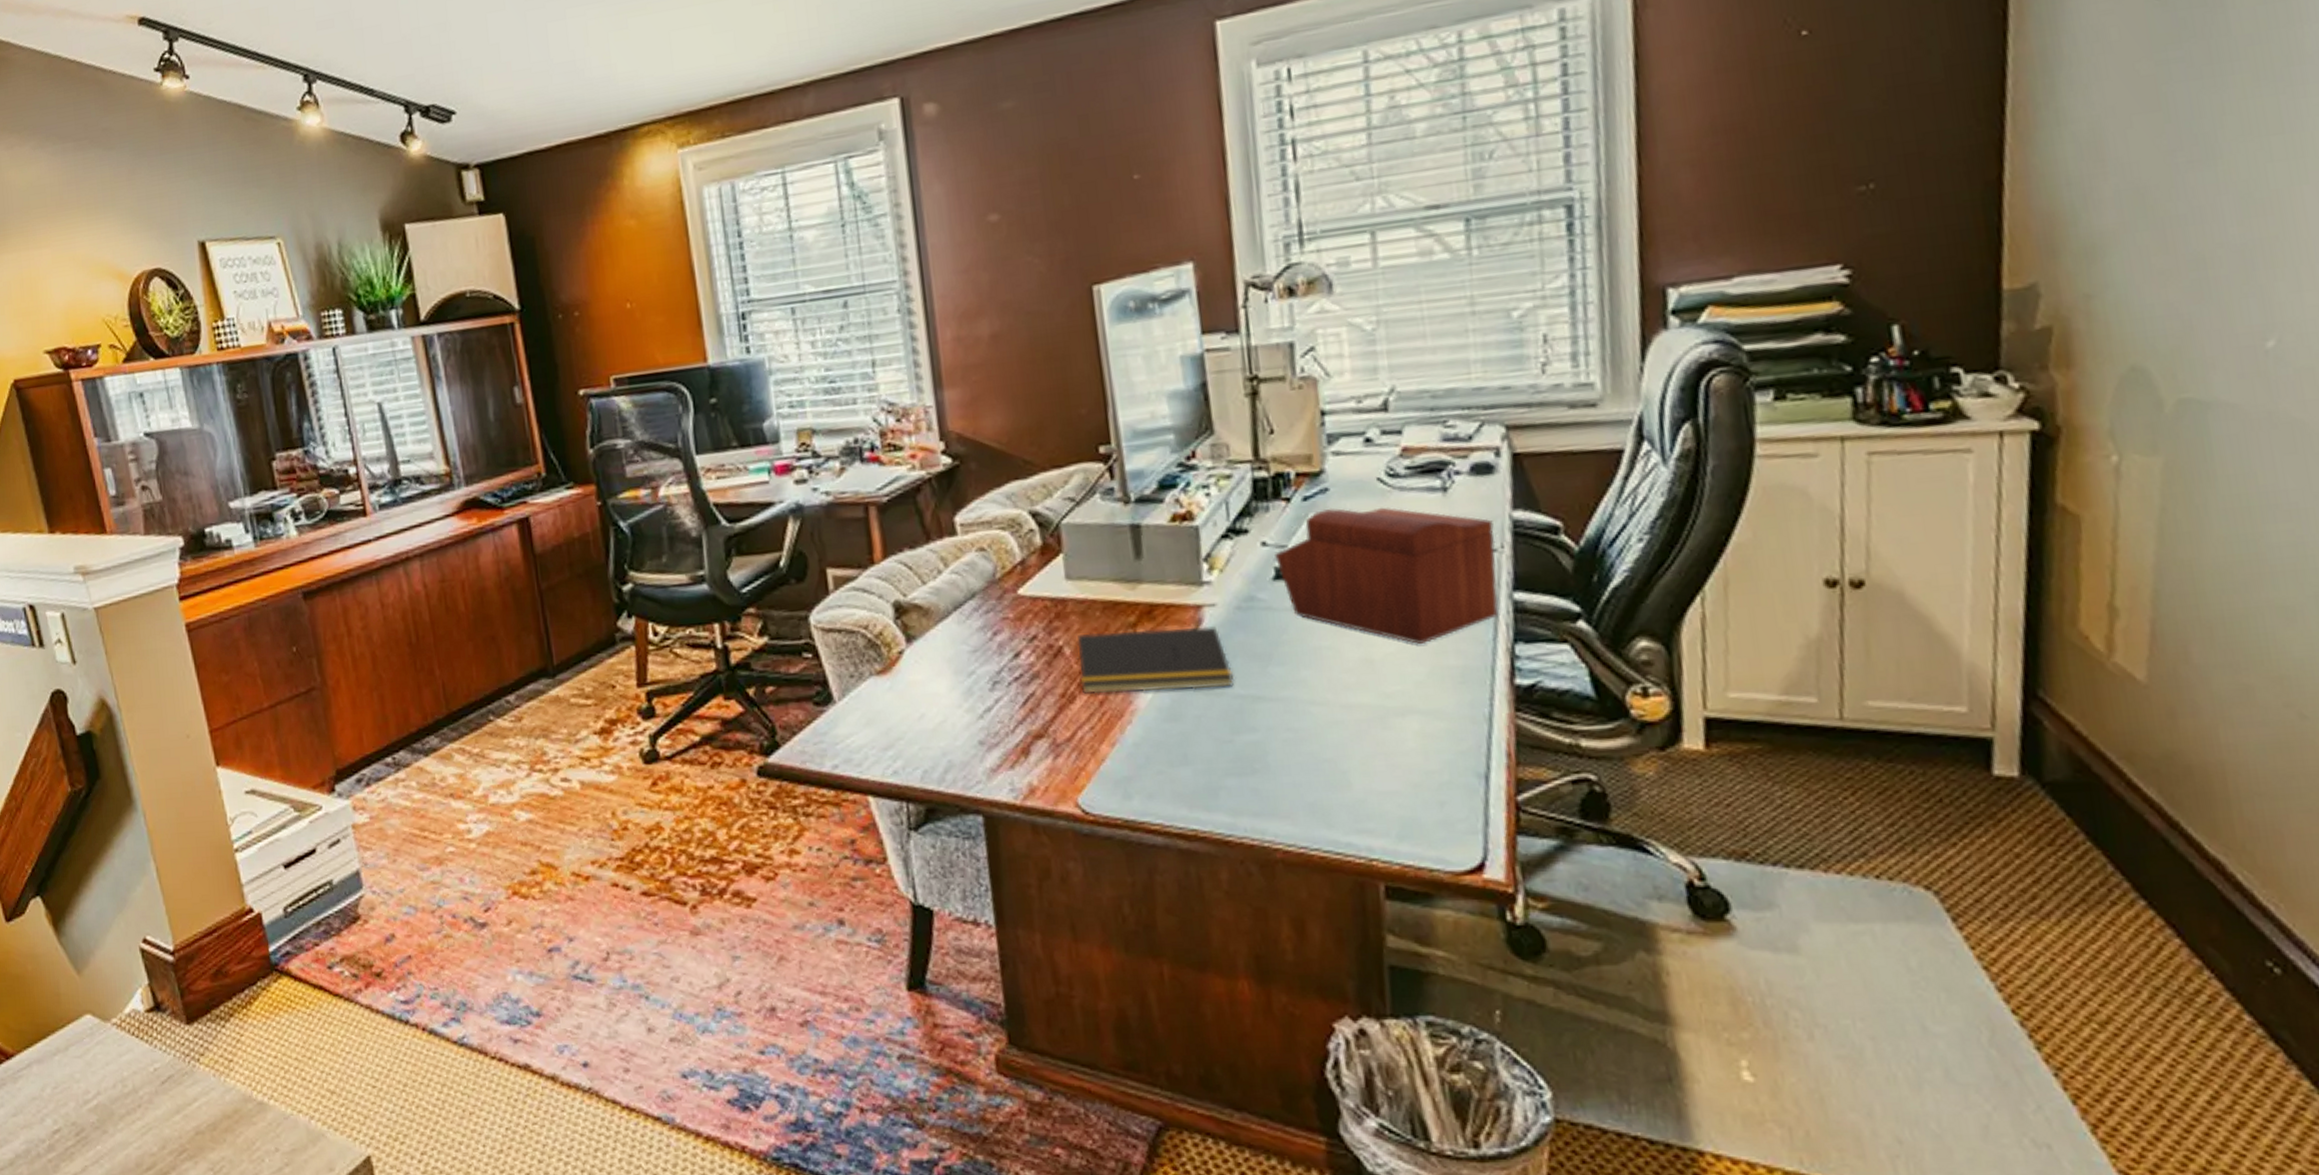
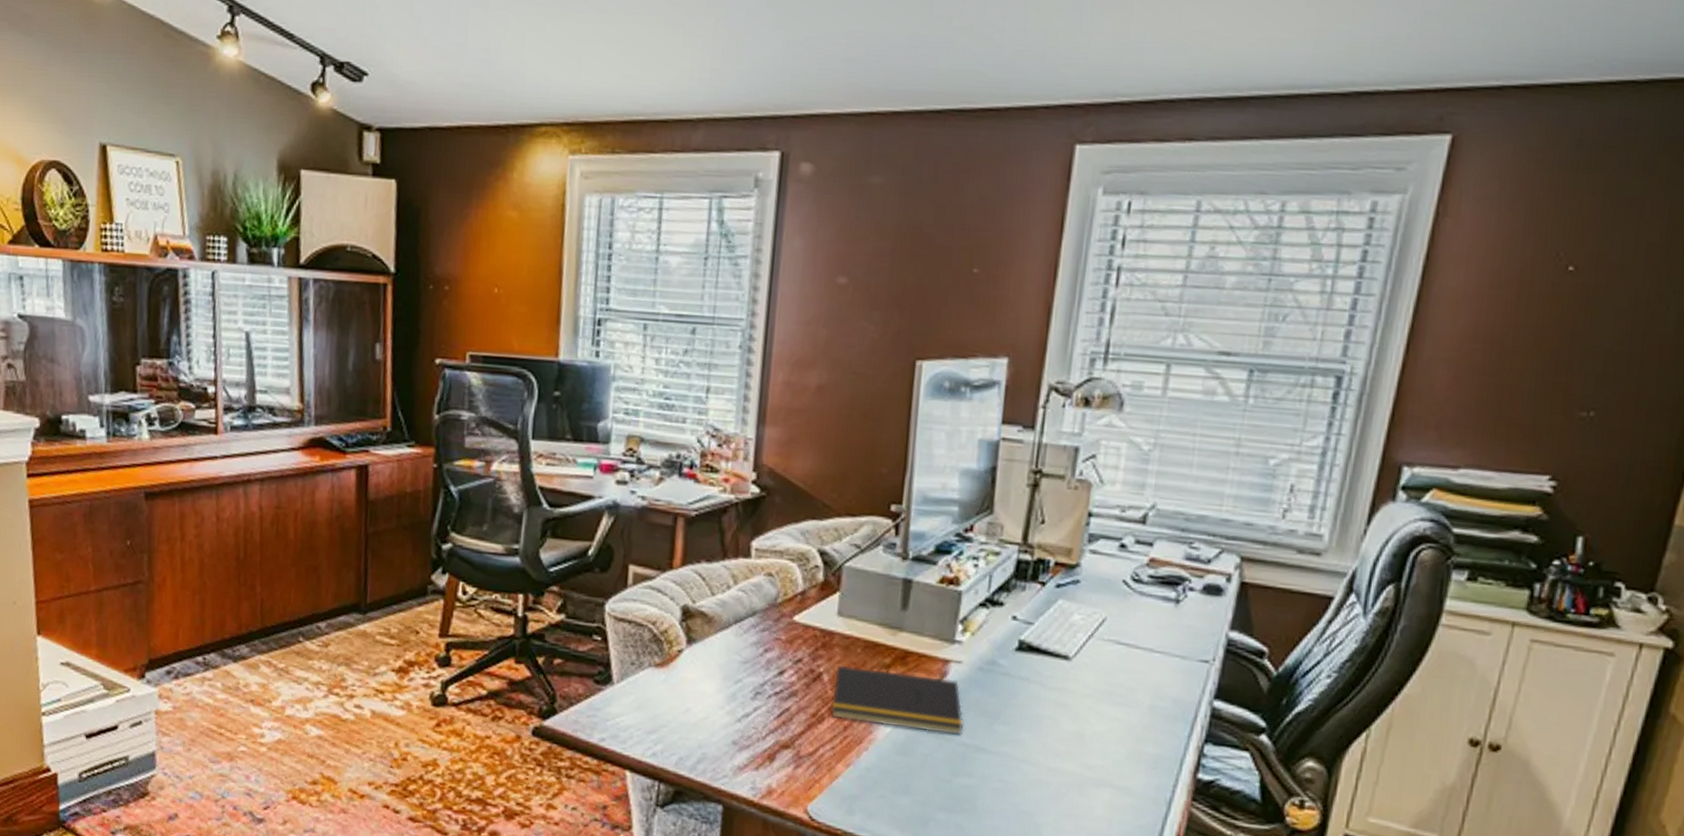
sewing box: present [1274,507,1499,644] -> none [1021,598,1211,729]

